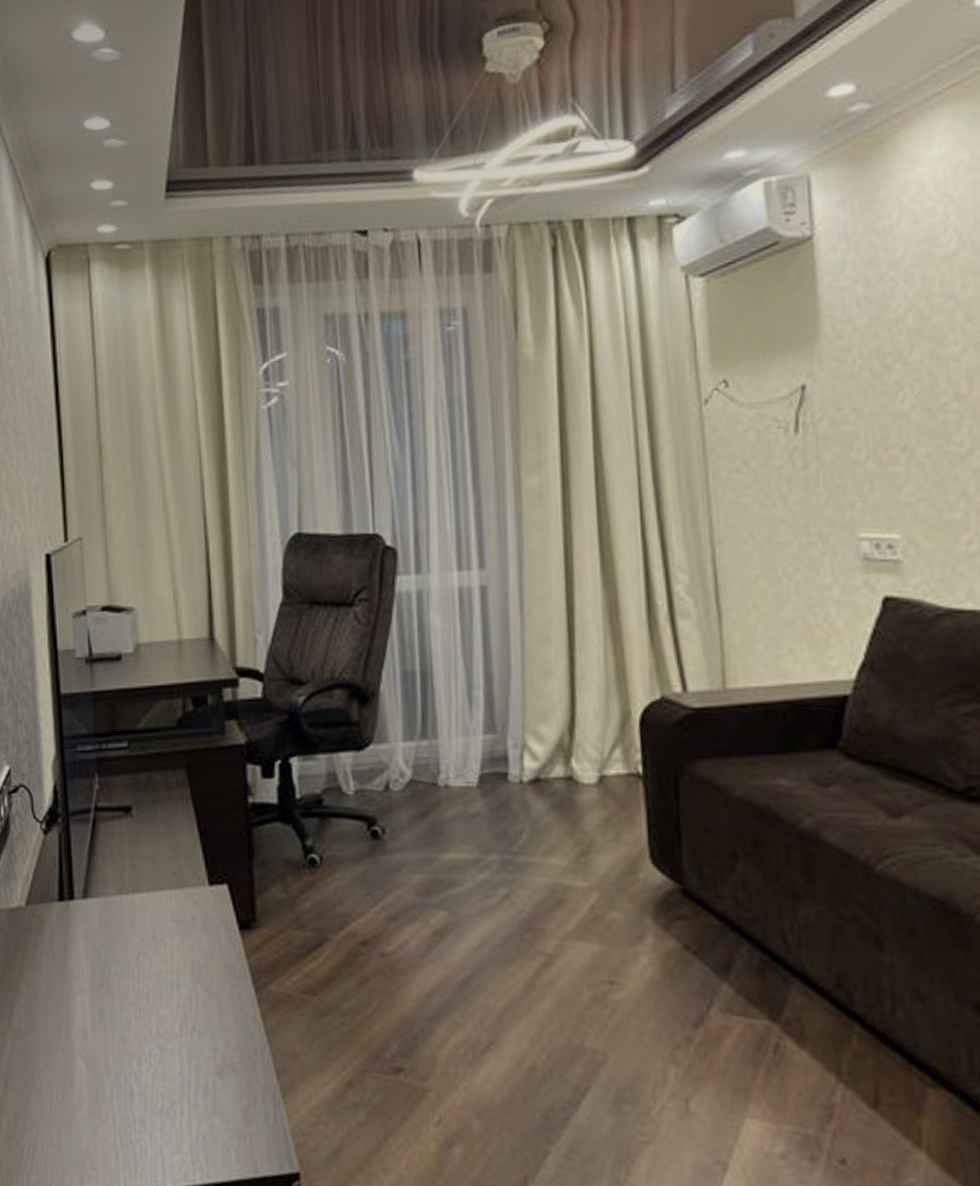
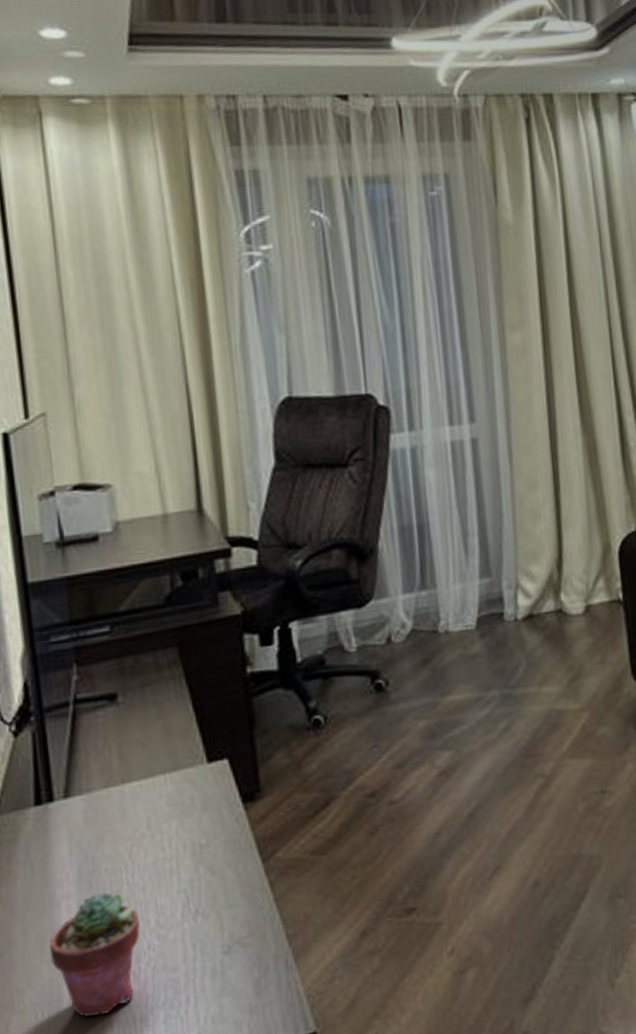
potted succulent: none [65,993,143,1110] -> present [49,892,140,1017]

